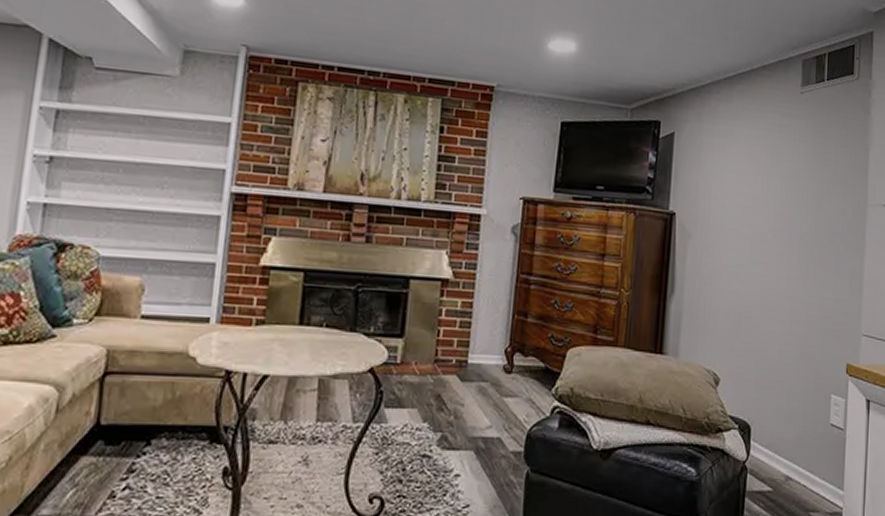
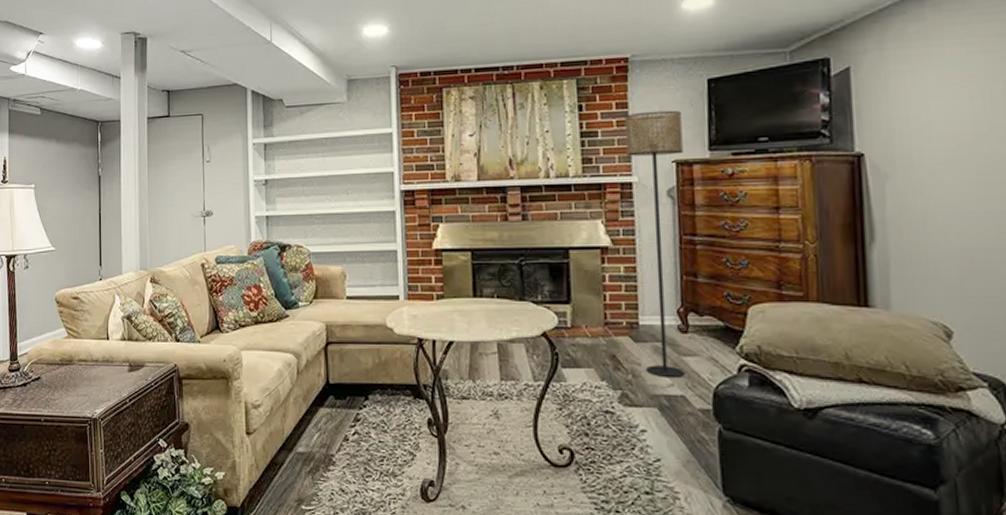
floor lamp: none [467,144,534,420] -> present [624,110,685,379]

